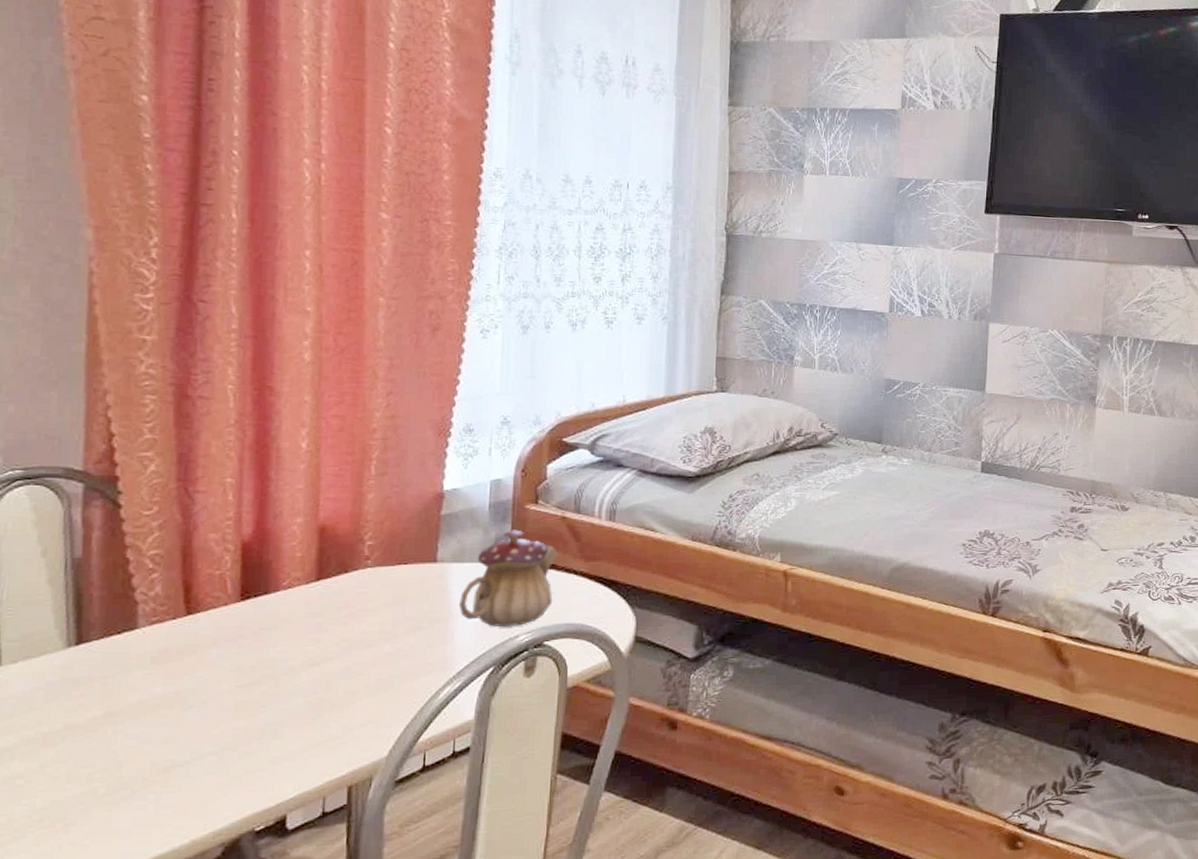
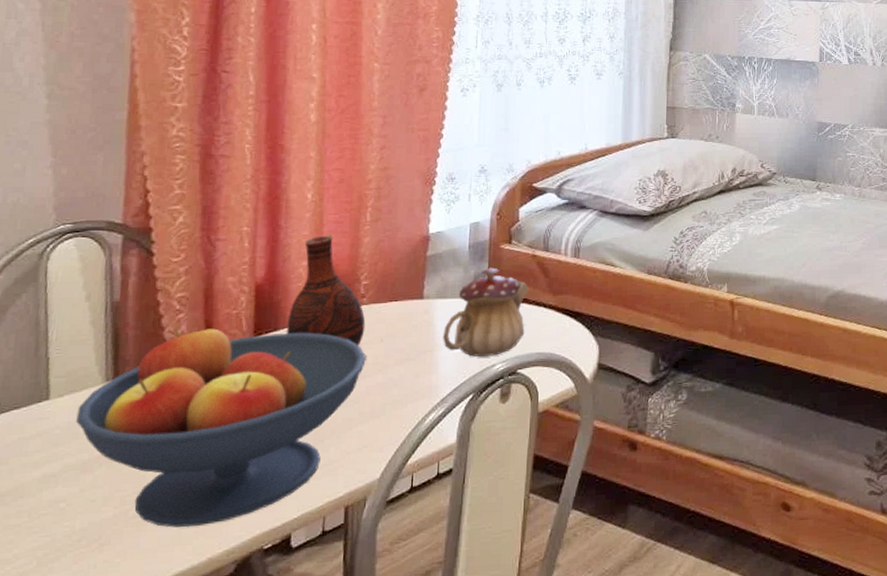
fruit bowl: none [33,588,372,807] -> present [76,327,366,527]
vase: none [278,489,391,613] -> present [286,235,383,346]

